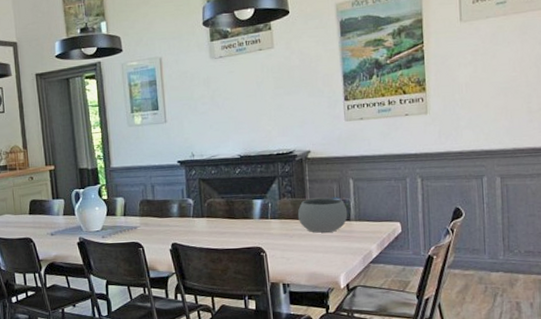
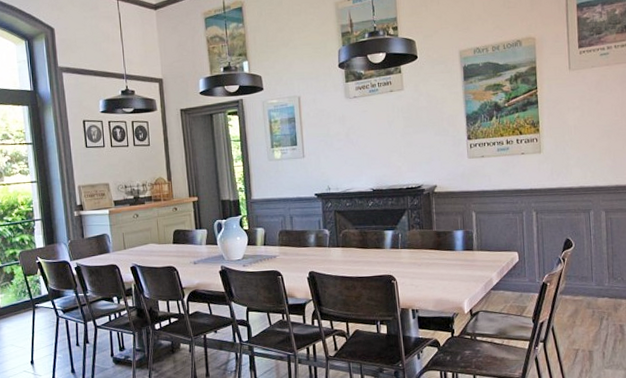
bowl: present [297,197,348,233] -> none [425,229,471,262]

